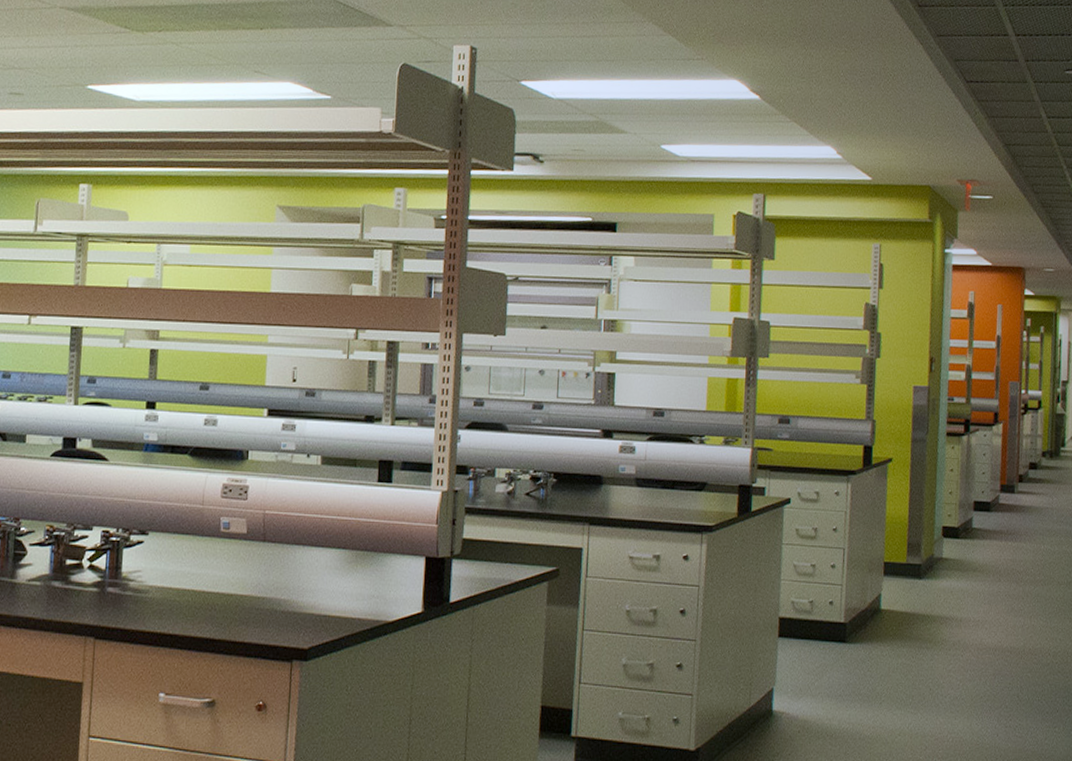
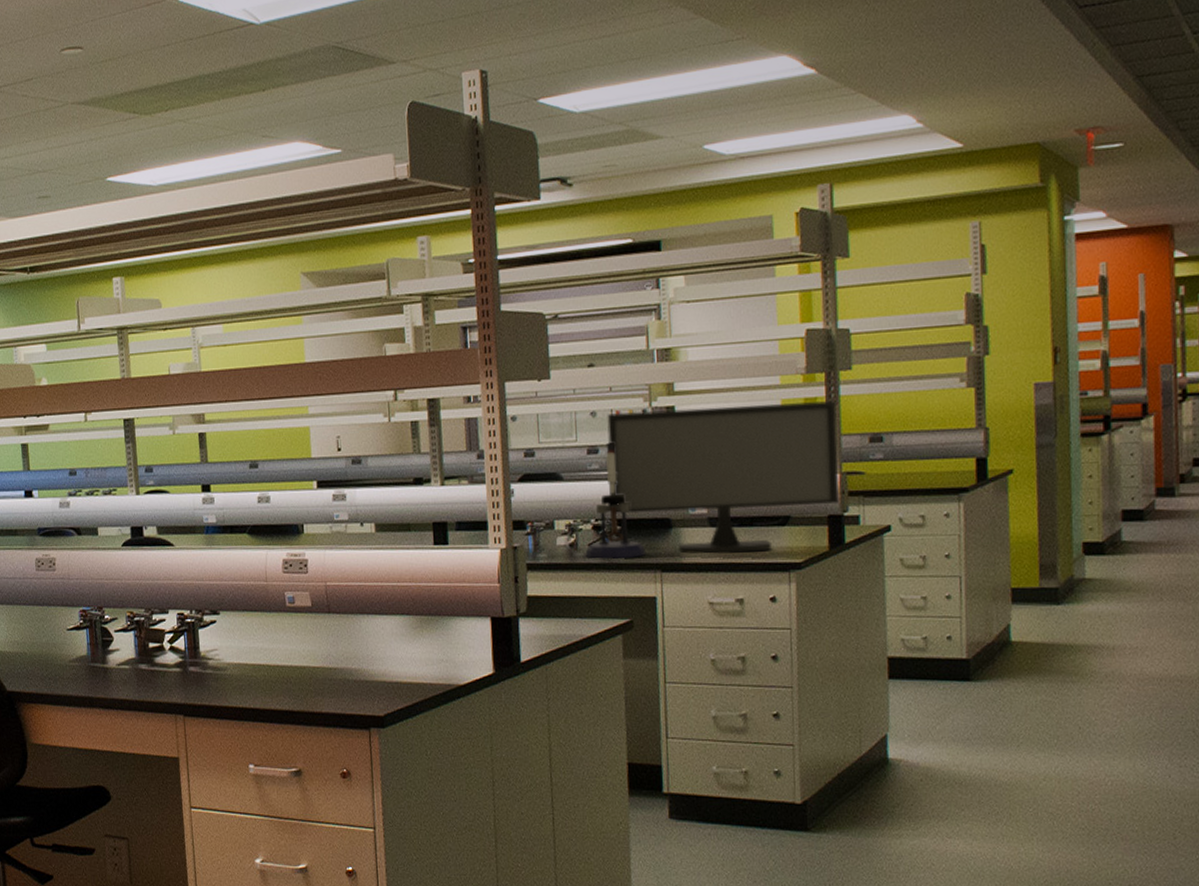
microscope: none [521,399,577,510] -> present [585,441,645,559]
computer monitor: none [553,373,755,513] -> present [607,399,840,554]

